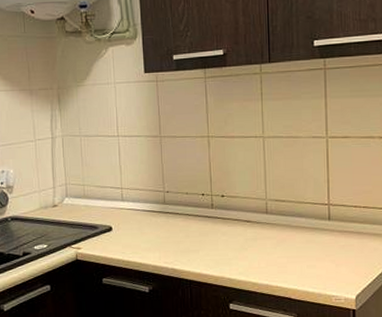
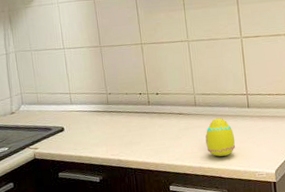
egg: none [276,229,311,274] -> present [205,118,235,157]

